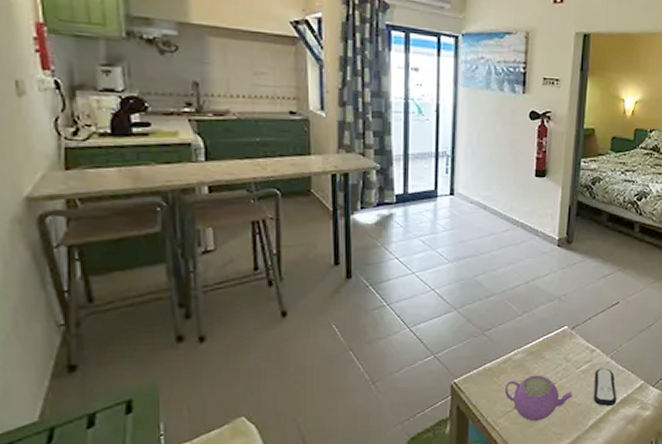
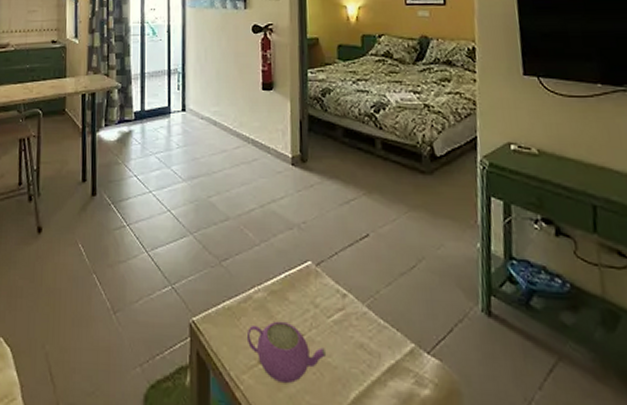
remote control: present [593,368,617,406] -> none [349,320,383,374]

